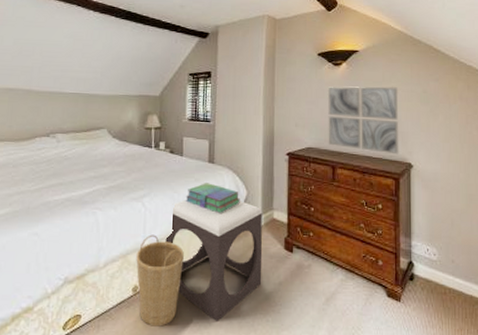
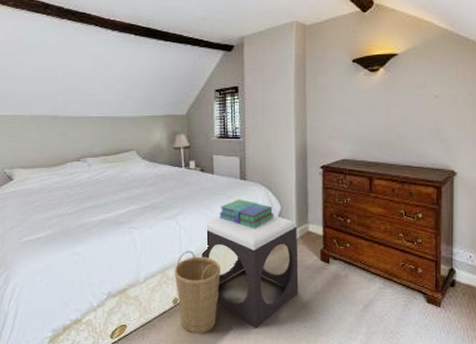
wall art: present [327,86,399,155] -> none [363,91,442,162]

